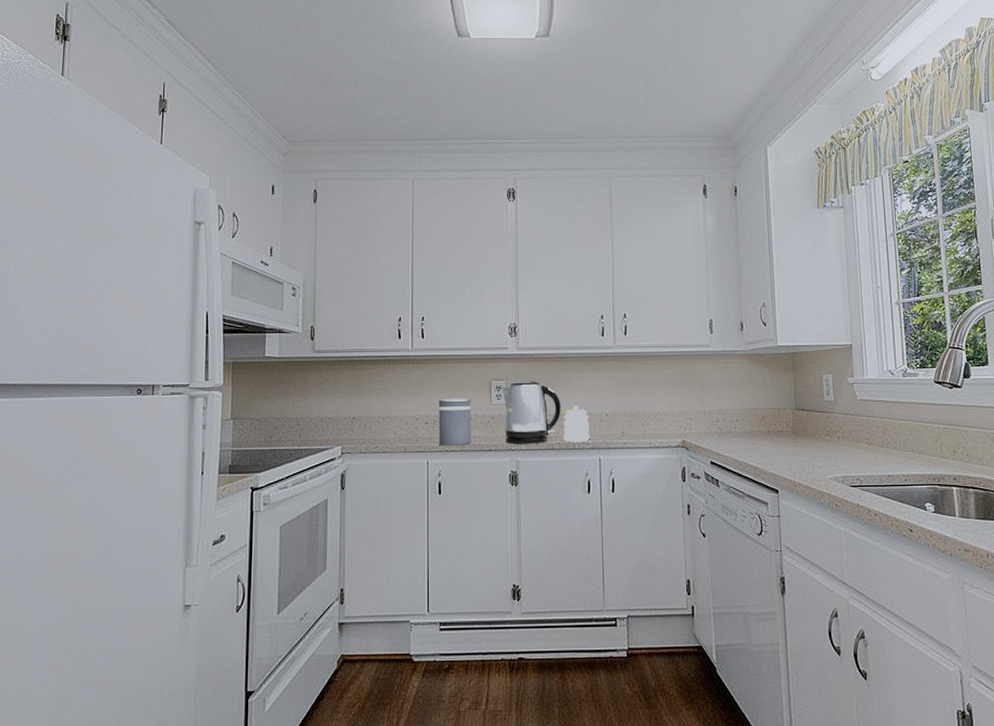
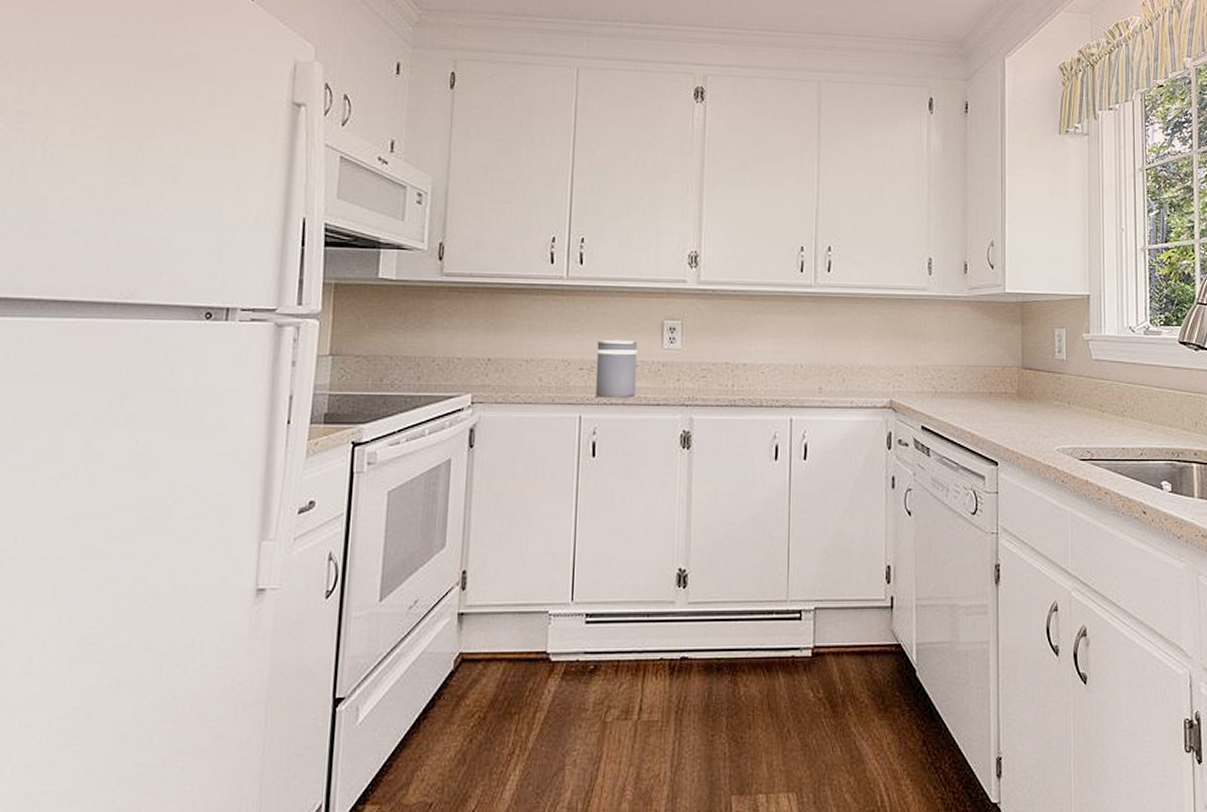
kettle: present [502,381,562,445] -> none [677,322,749,399]
jar: present [562,406,590,443] -> none [747,354,781,399]

